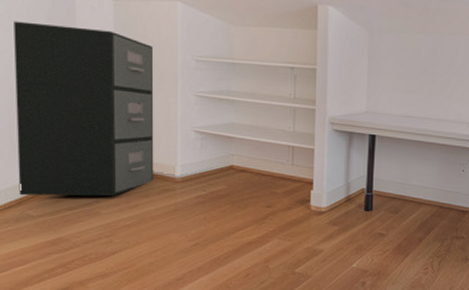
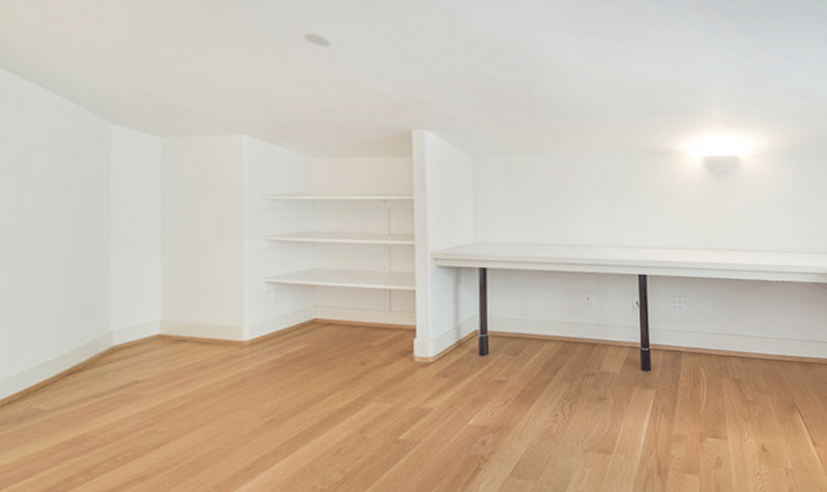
filing cabinet: present [14,21,154,197] -> none [24,168,214,386]

